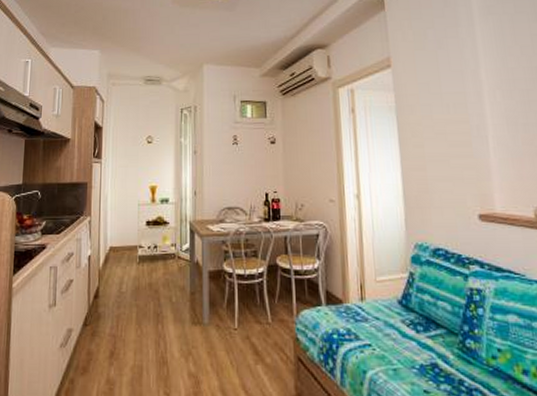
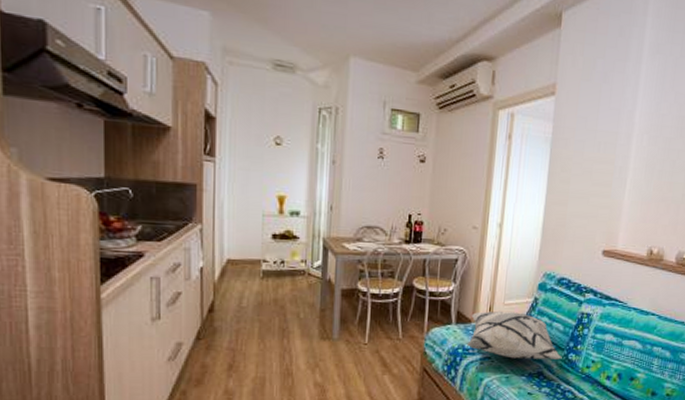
decorative pillow: none [341,288,458,347] -> present [467,310,562,359]

